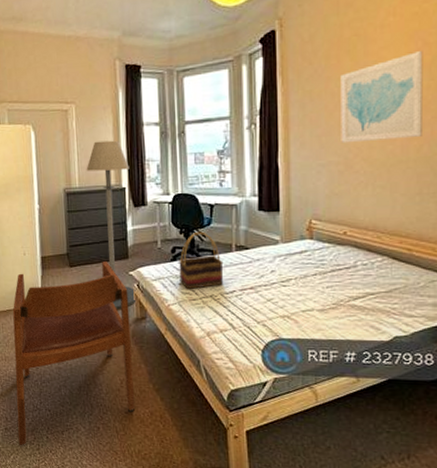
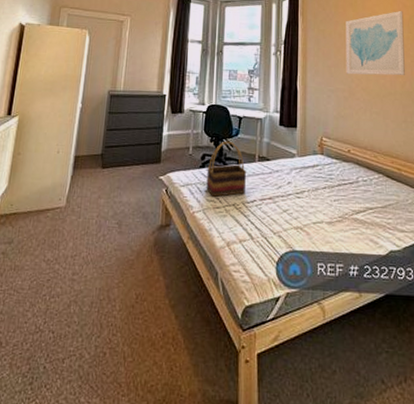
armchair: present [12,261,136,446] -> none [8,164,156,380]
floor lamp: present [86,140,136,310] -> none [132,51,172,216]

